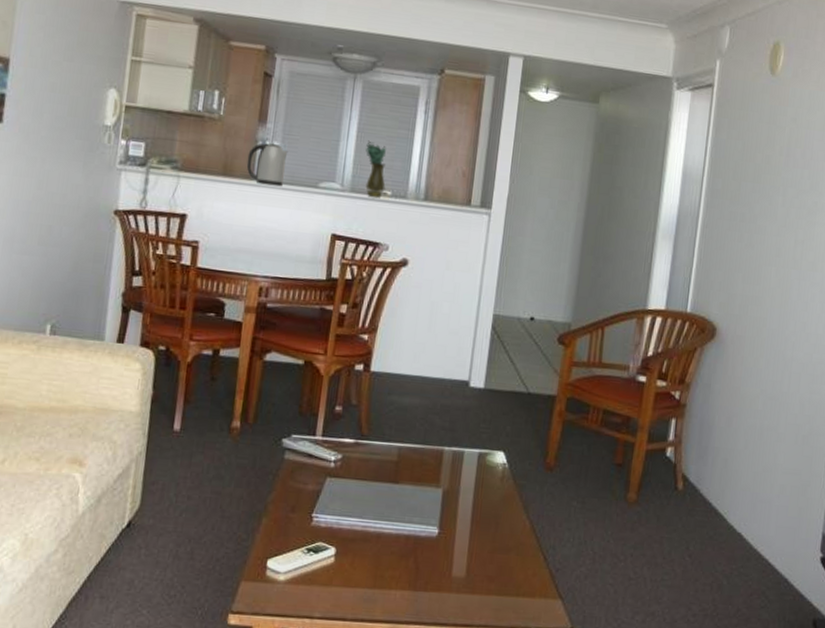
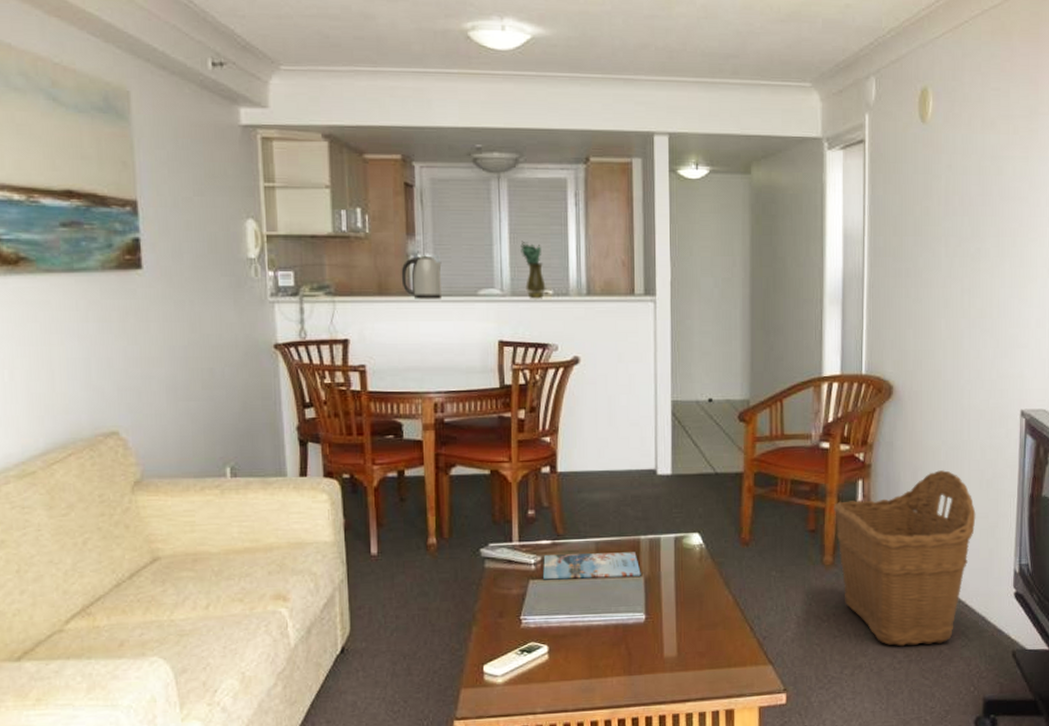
magazine: none [341,454,440,488] -> present [543,552,641,580]
wicker basket: none [643,419,789,602] -> present [833,470,976,647]

